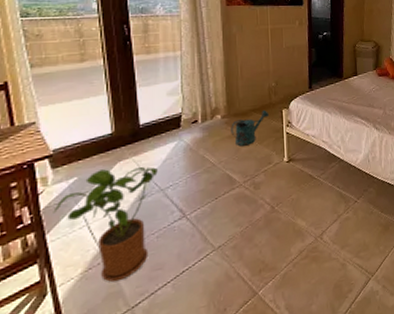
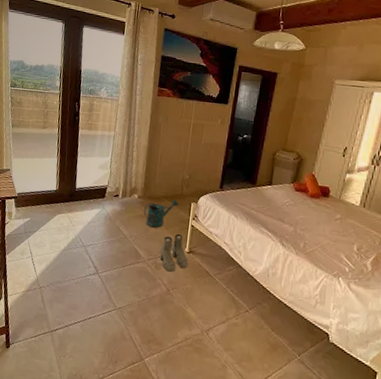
house plant: present [53,167,158,282] -> none [12,217,84,307]
boots: none [257,144,290,188] -> present [160,233,189,272]

